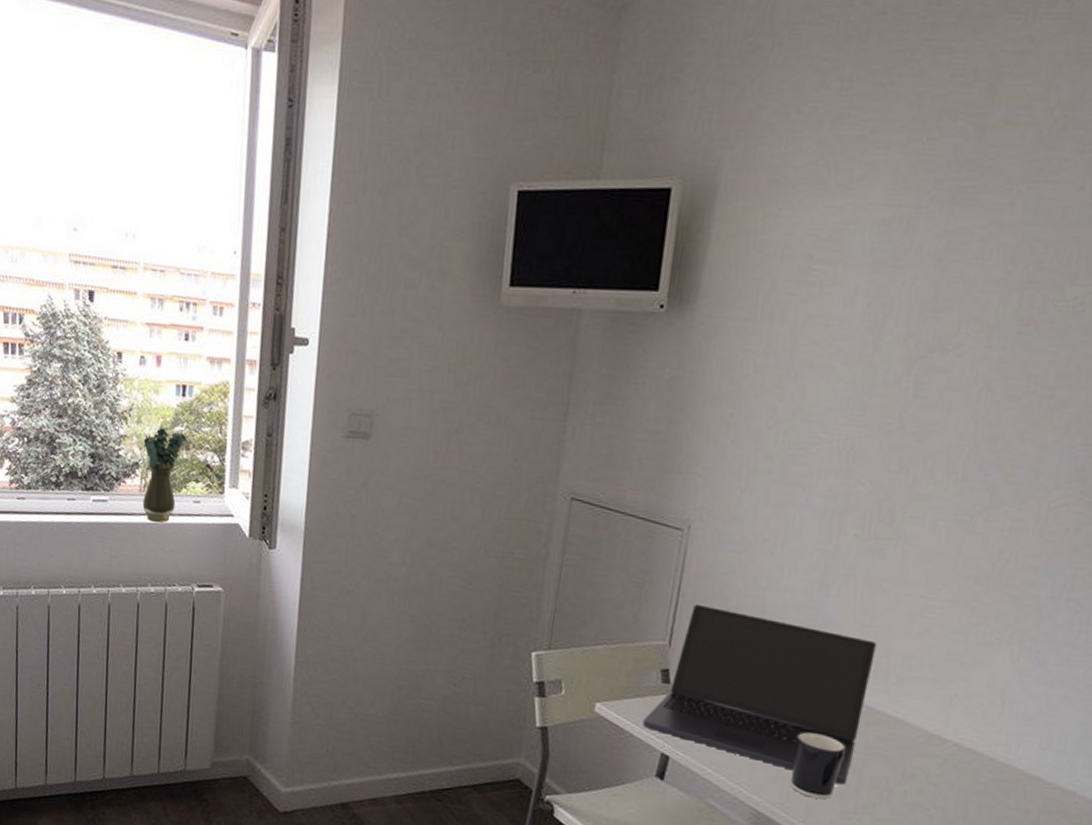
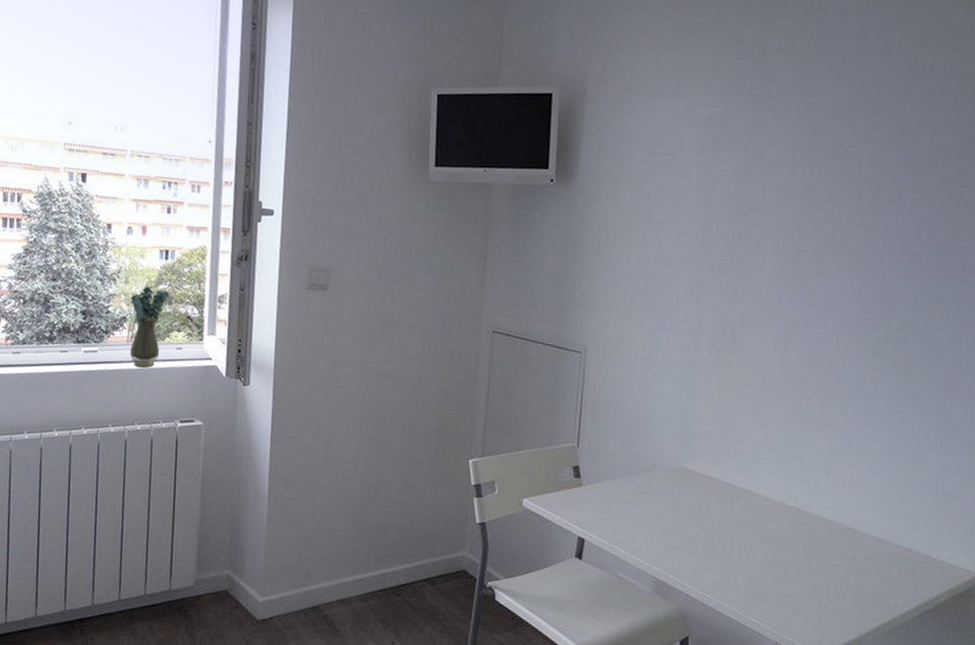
laptop: present [643,603,877,785] -> none [562,411,733,550]
mug: present [790,731,847,800] -> none [679,509,719,564]

